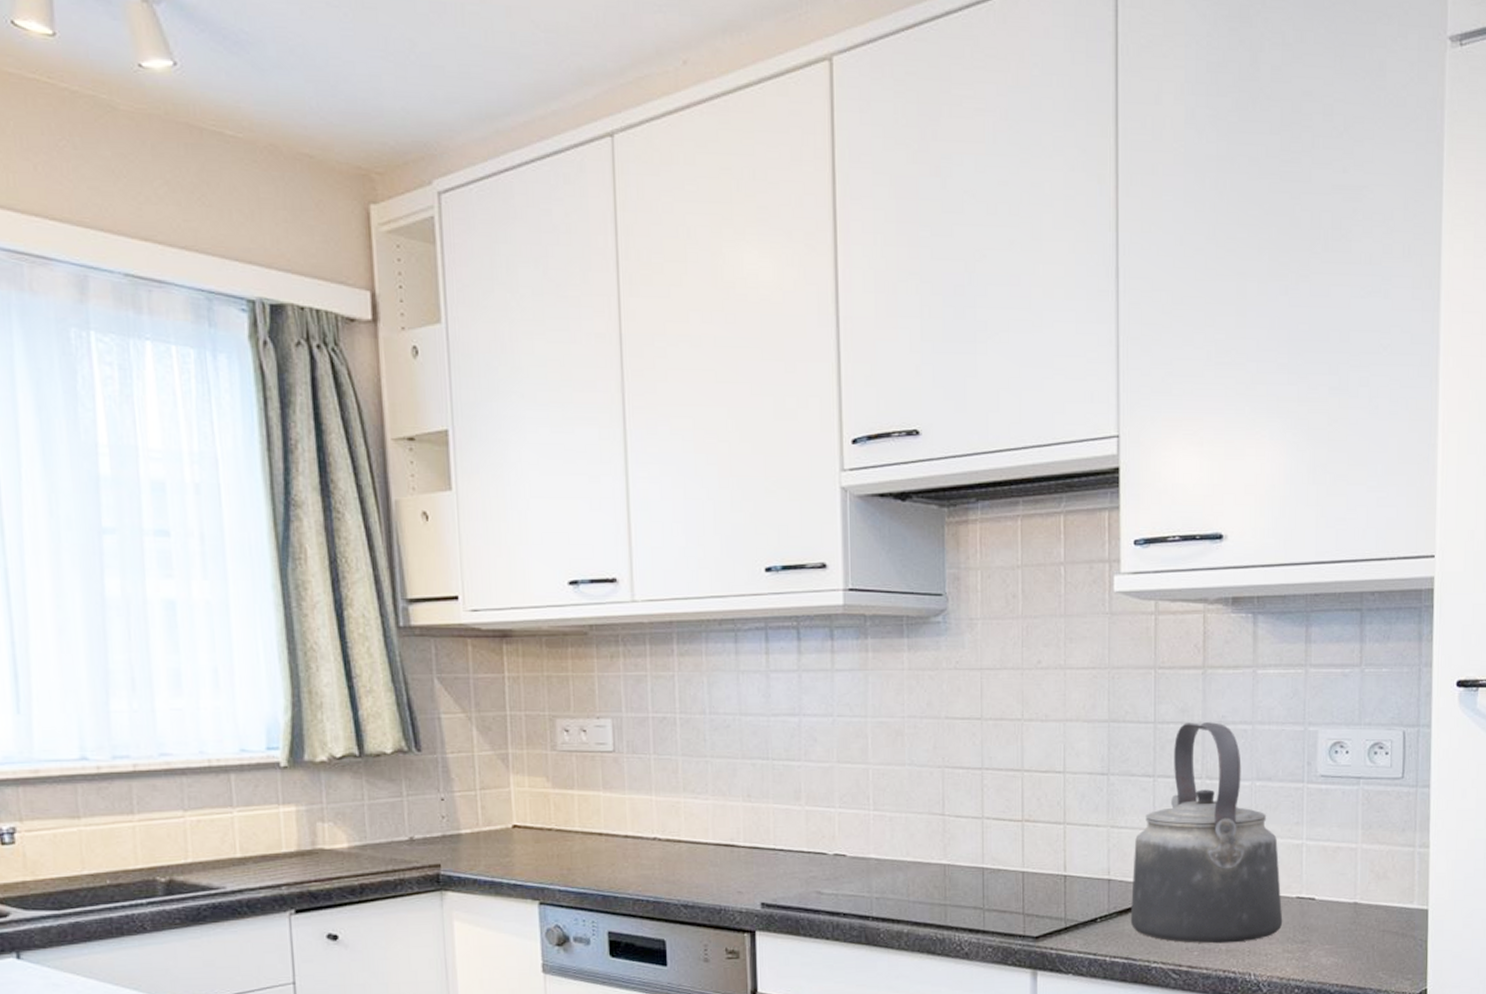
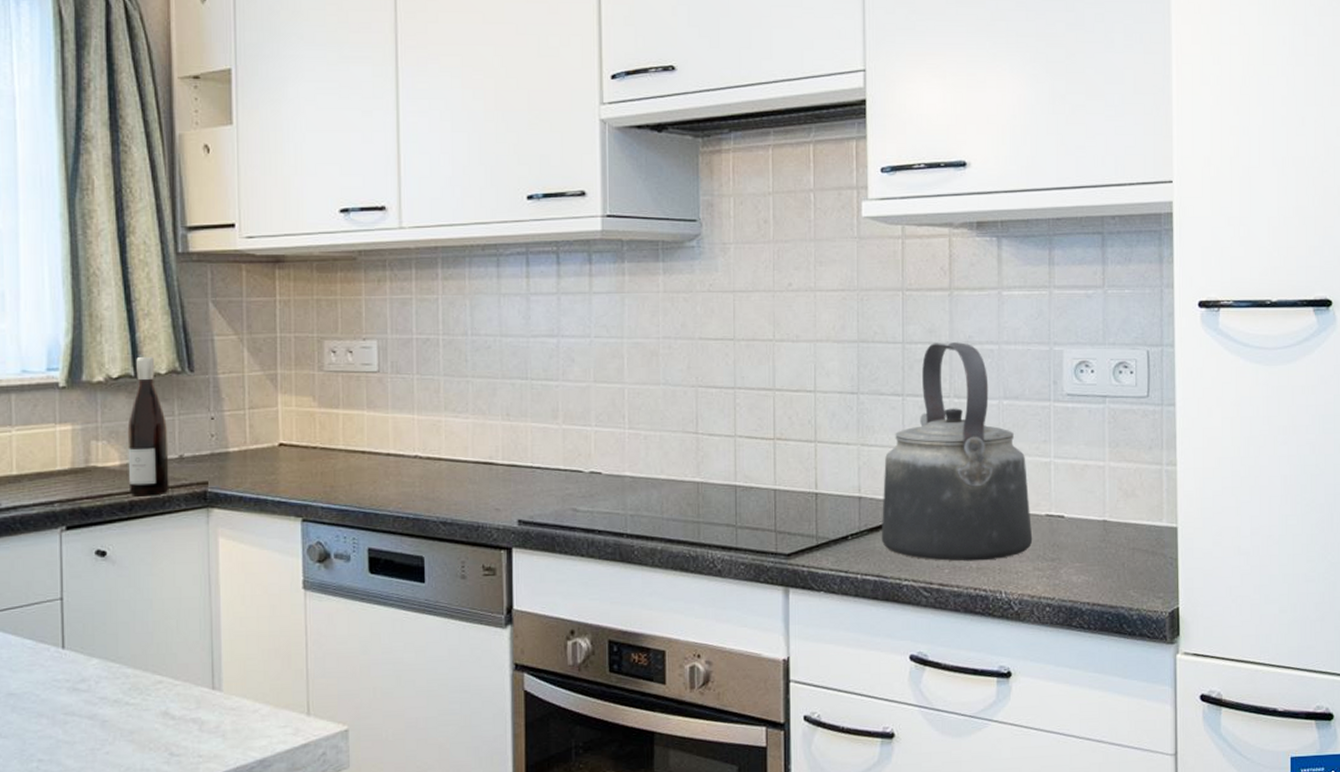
bottle: none [354,734,401,879] -> present [127,356,169,496]

